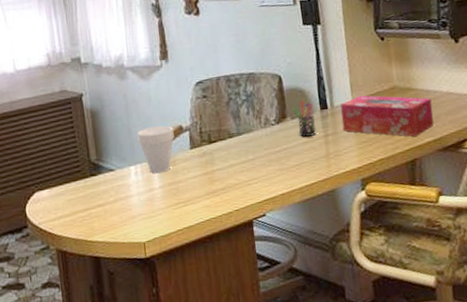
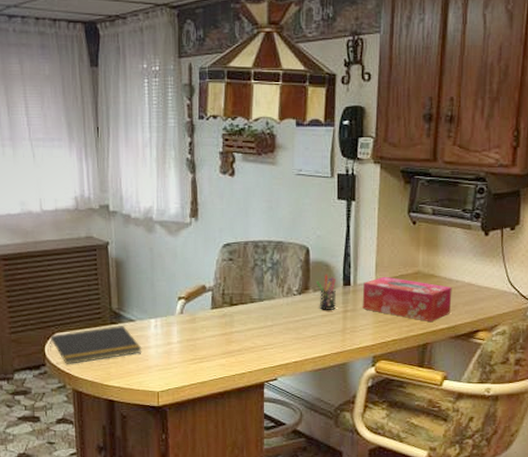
notepad: none [30,176,124,224] -> present [50,326,142,364]
cup: present [137,125,174,173] -> none [160,283,197,328]

